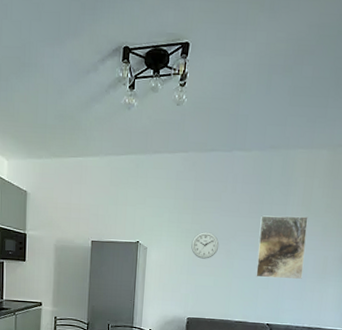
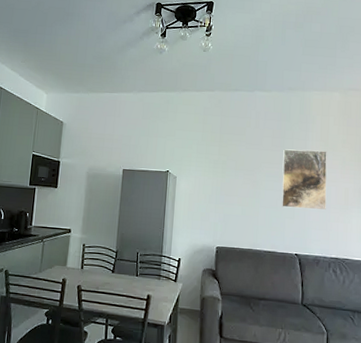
wall clock: present [191,232,220,259] -> none [219,163,246,189]

